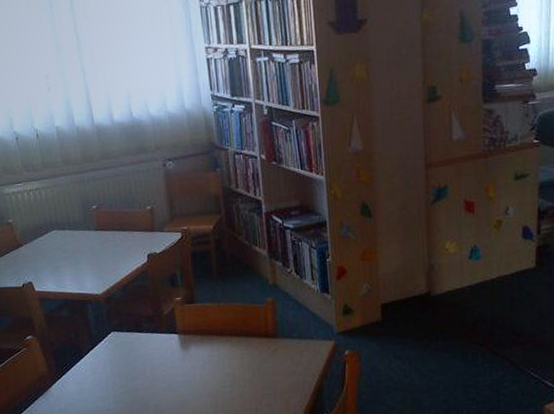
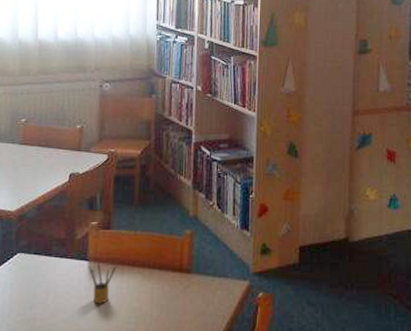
pencil box: none [179,334,206,372] -> present [88,262,117,304]

